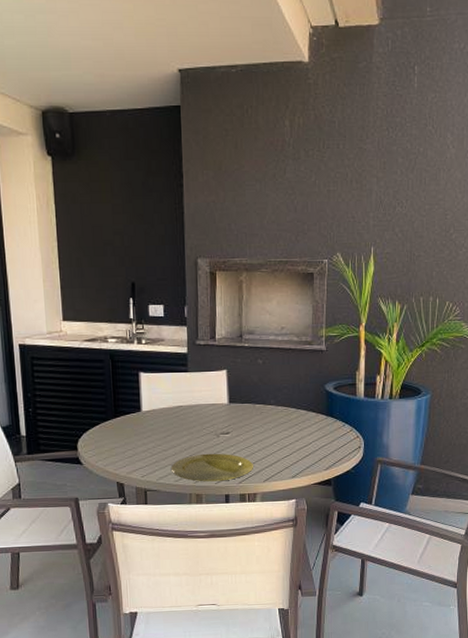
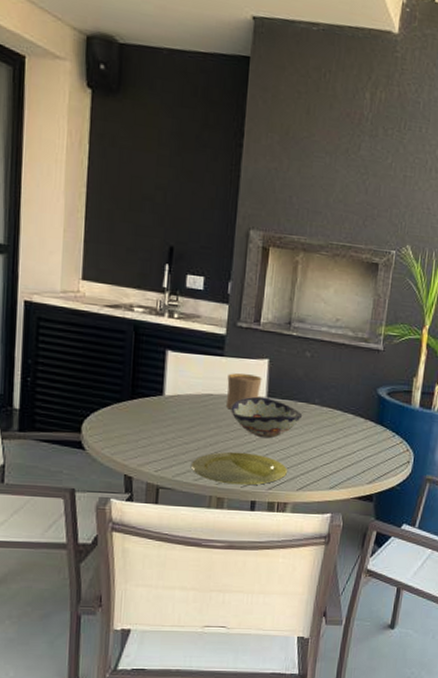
cup: none [193,385,223,417] -> present [225,373,262,410]
decorative bowl: none [198,403,262,438] -> present [229,396,303,438]

